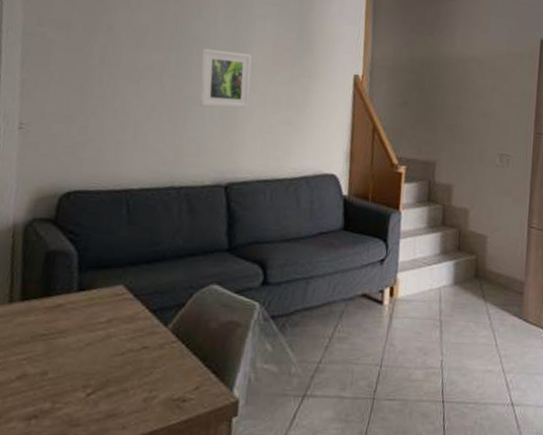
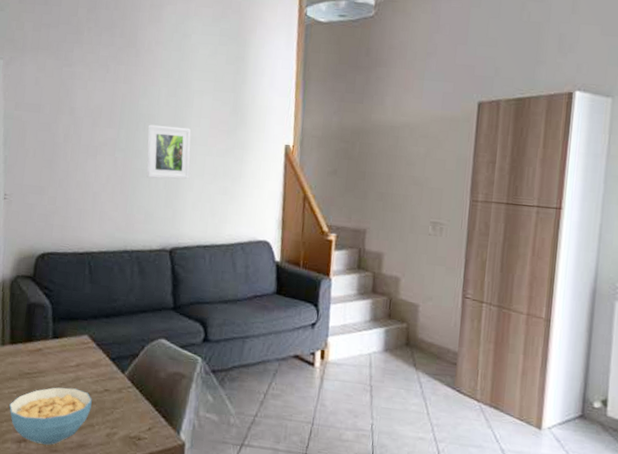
cereal bowl: none [16,348,126,419] -> present [9,387,92,445]

